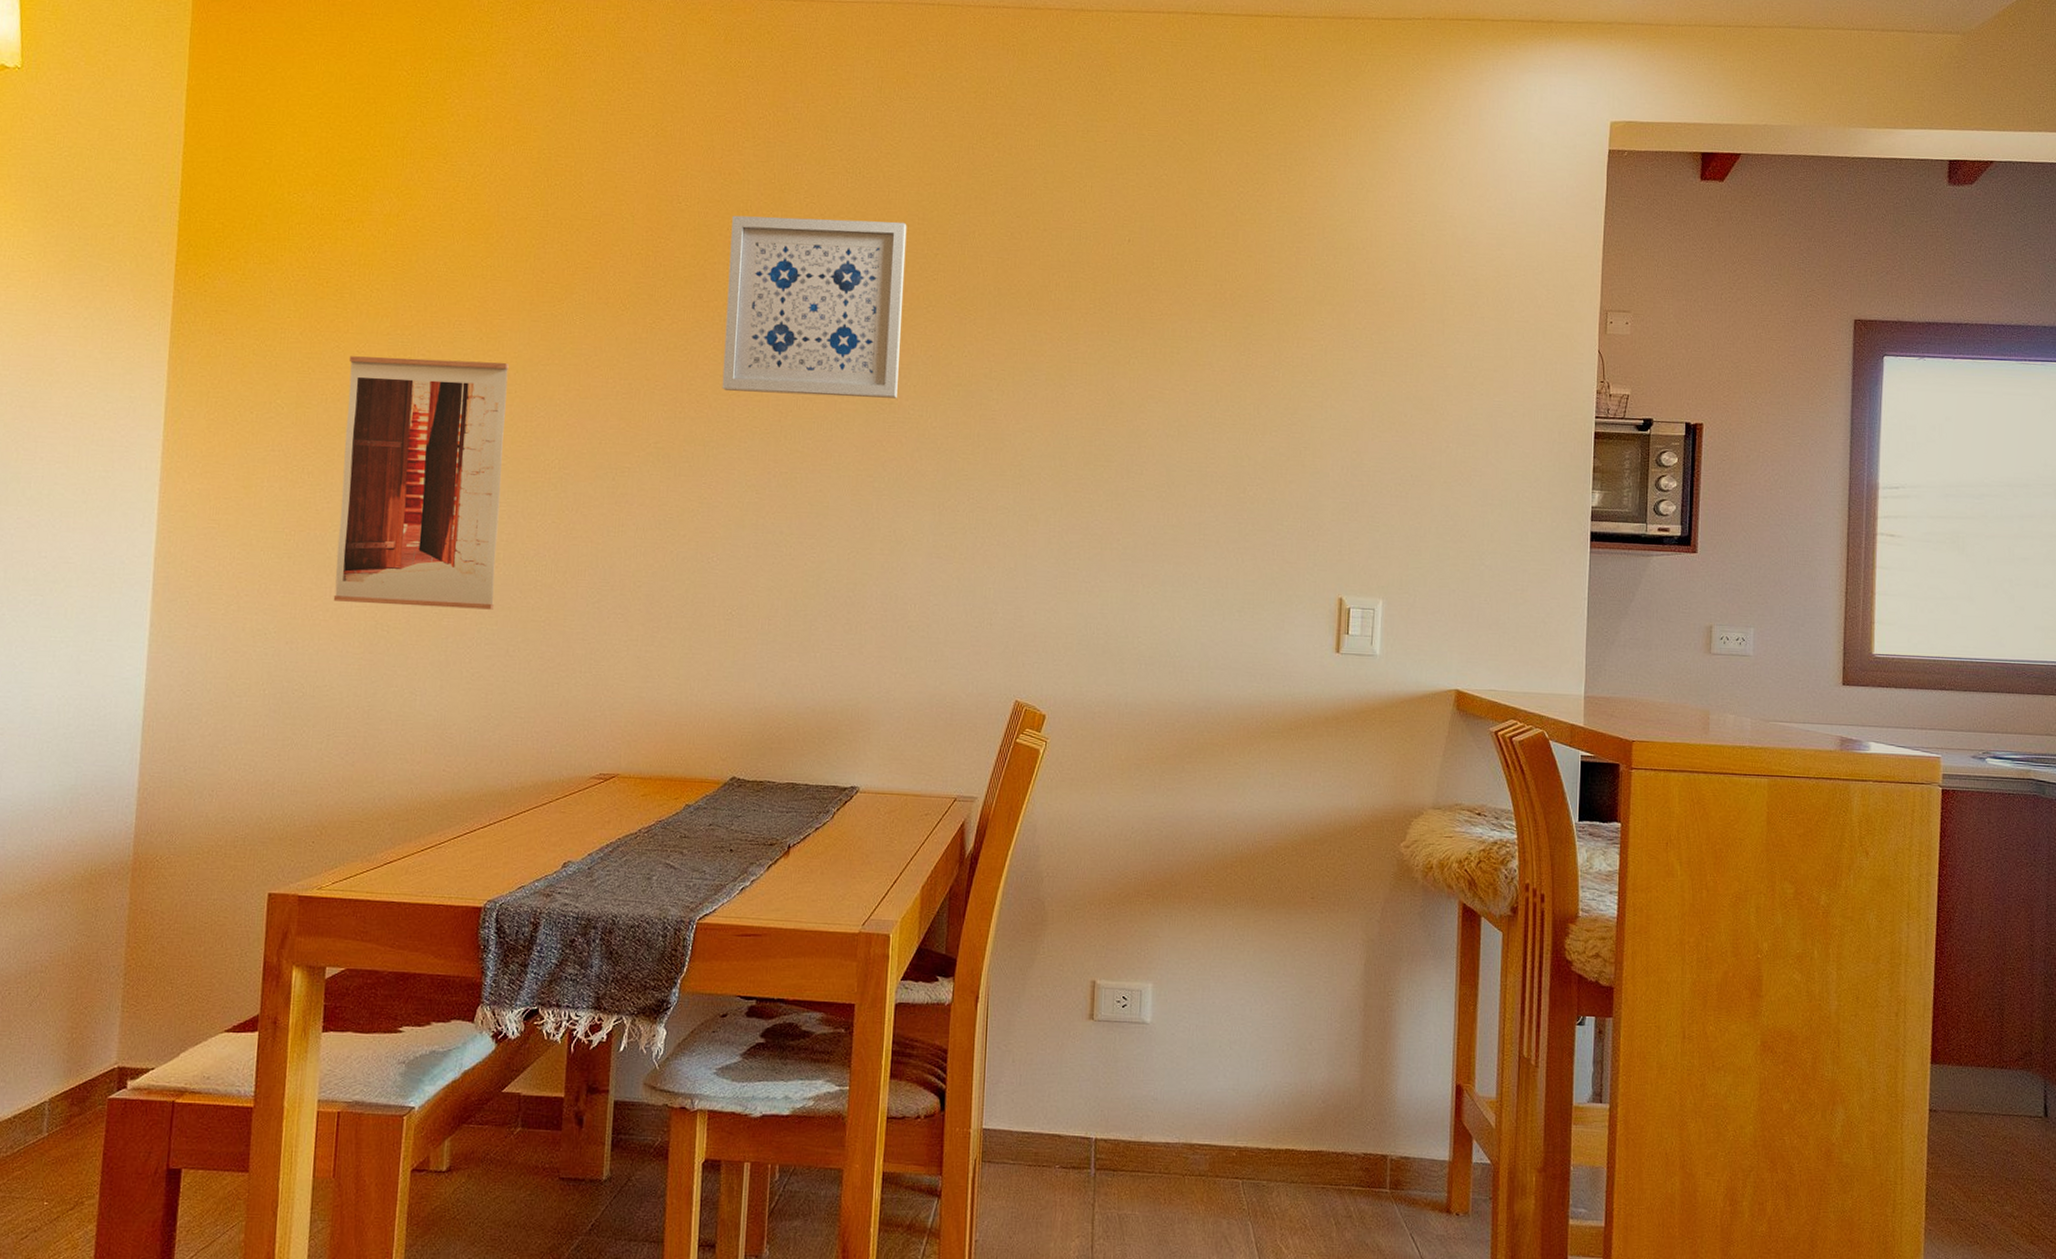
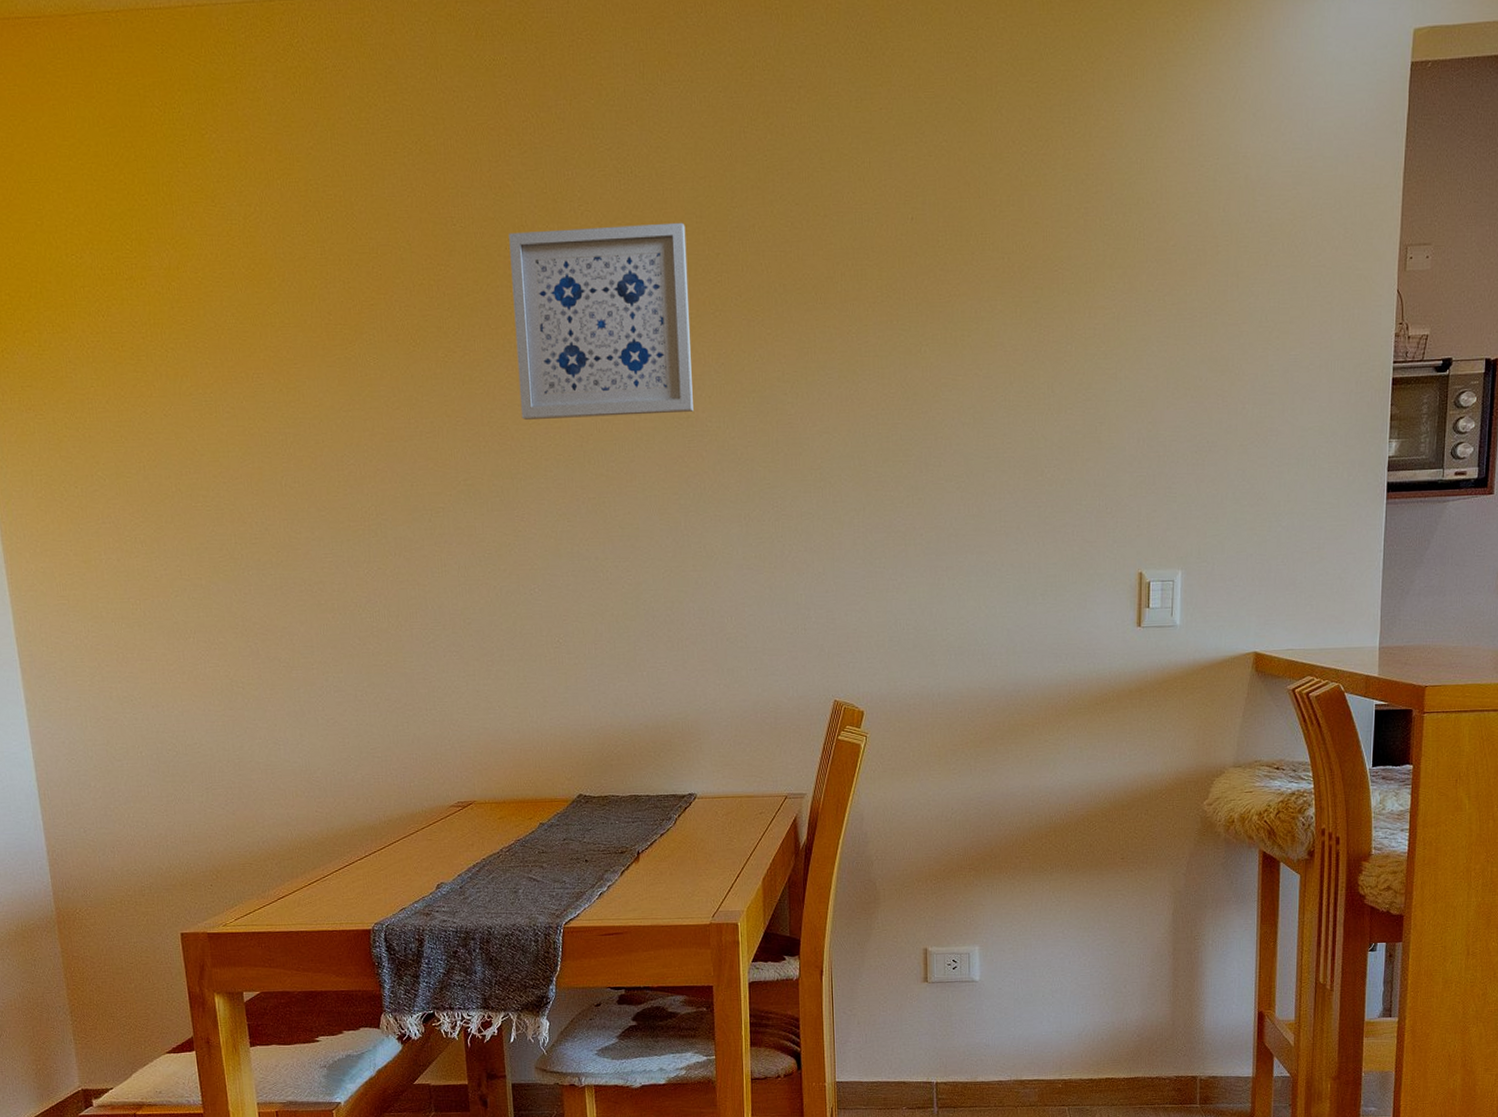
wall art: present [333,356,510,610] -> none [158,413,337,664]

